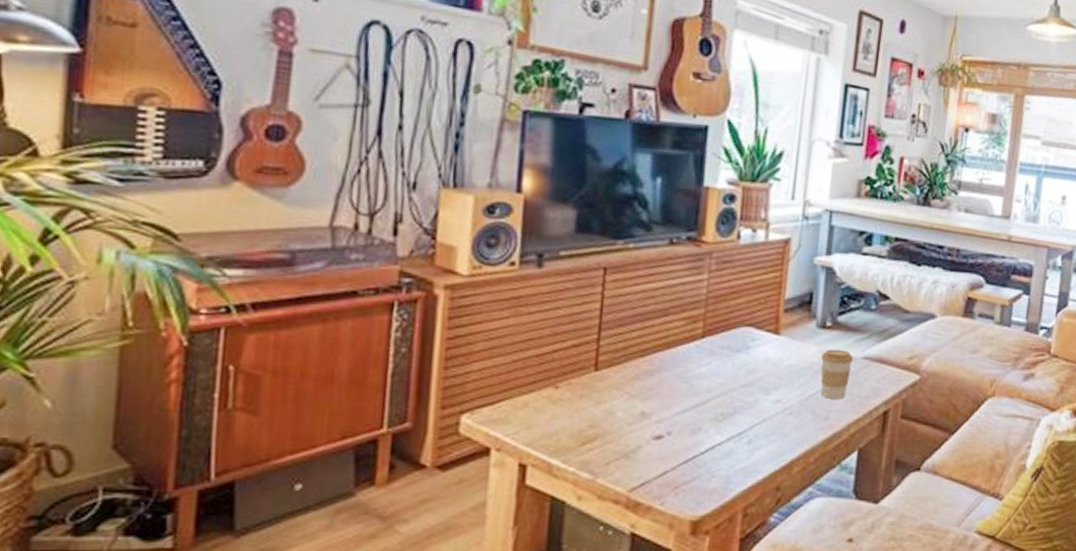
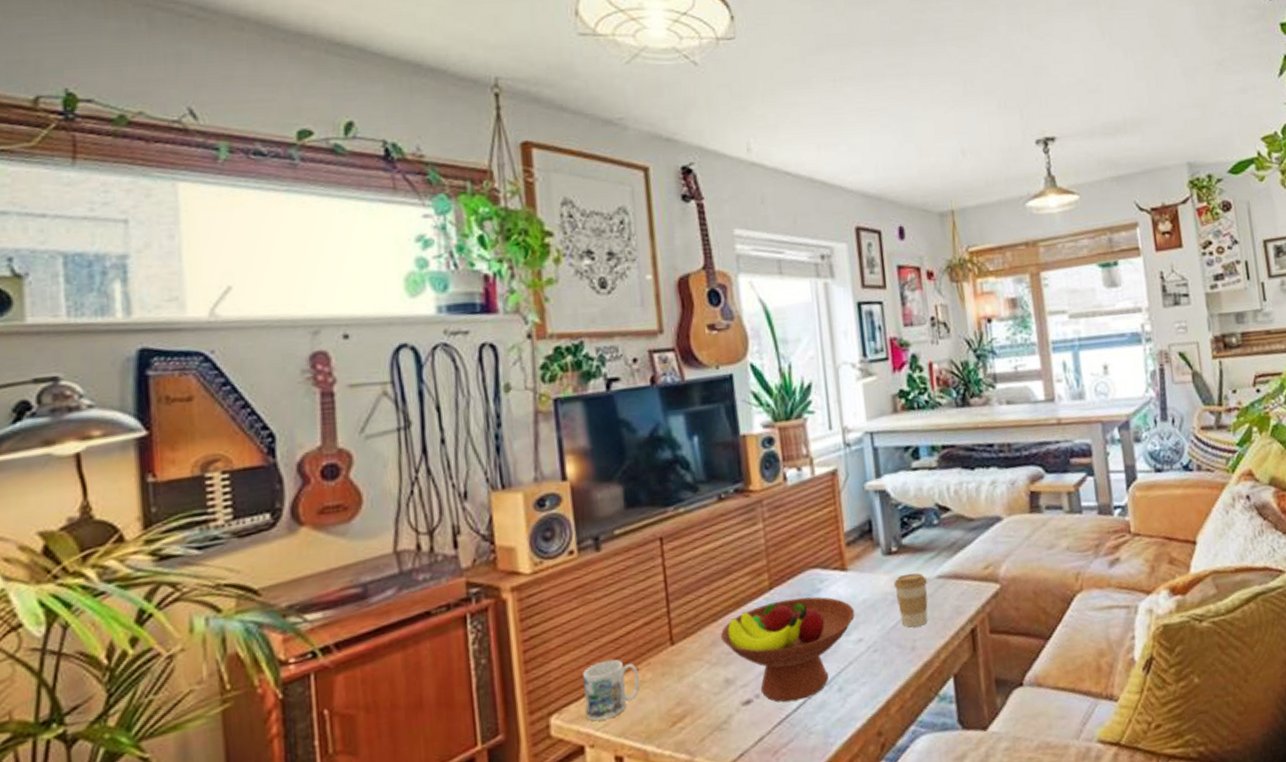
mug: none [498,372,558,428] -> present [583,659,640,722]
fruit bowl: none [645,349,779,445] -> present [721,596,856,703]

